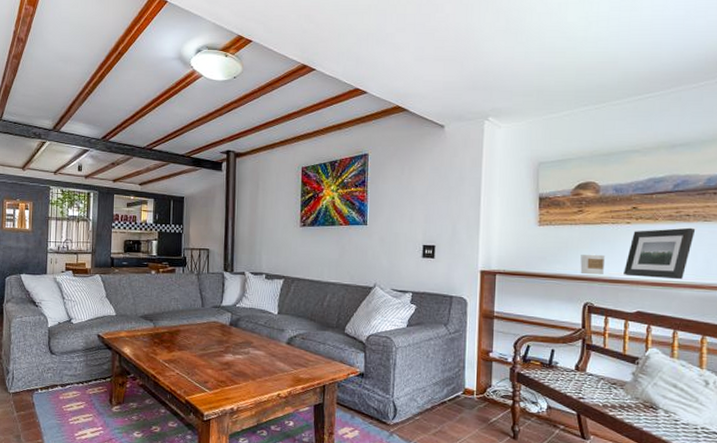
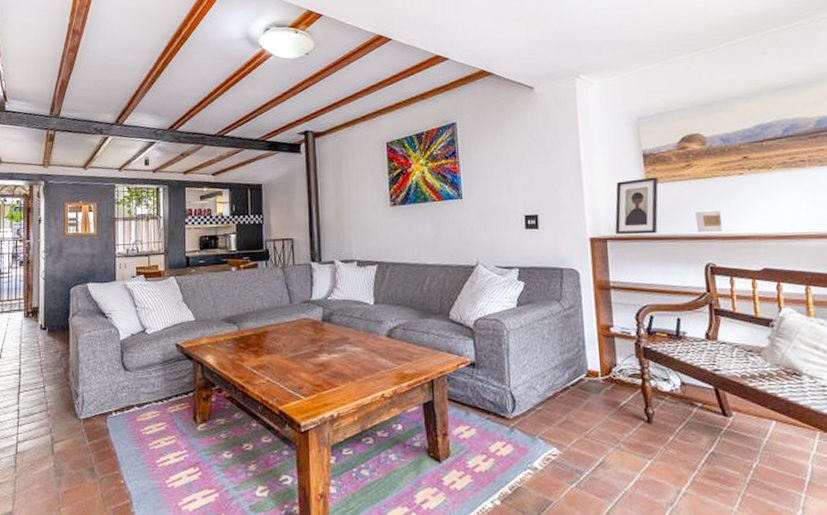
picture frame: none [505,219,551,272] -> present [615,177,659,235]
picture frame: present [623,227,696,280] -> none [743,173,813,231]

